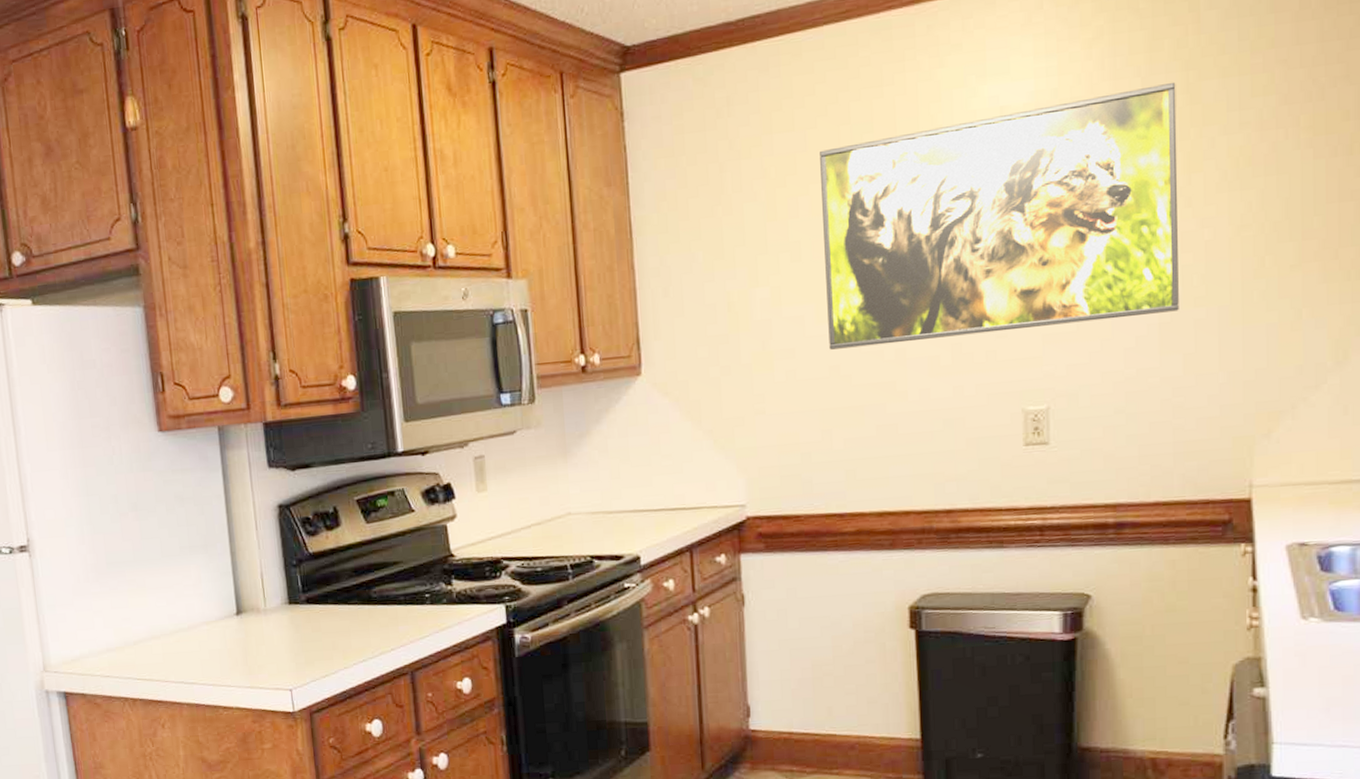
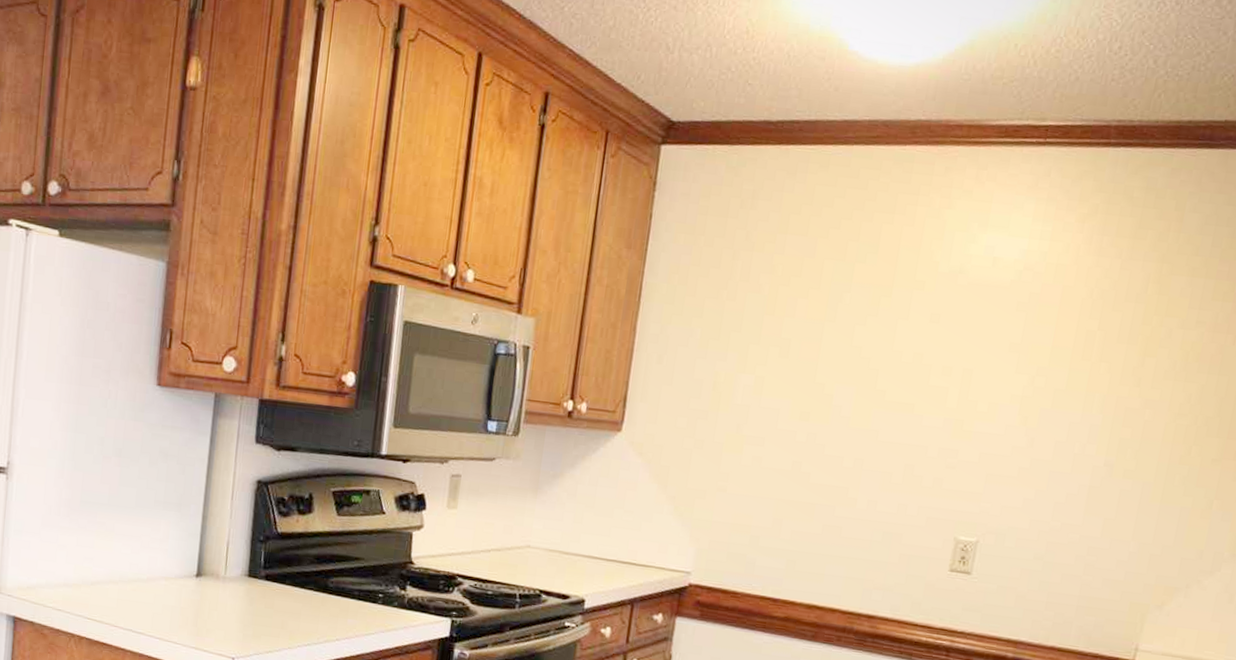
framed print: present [820,82,1179,350] -> none [796,260,1150,479]

